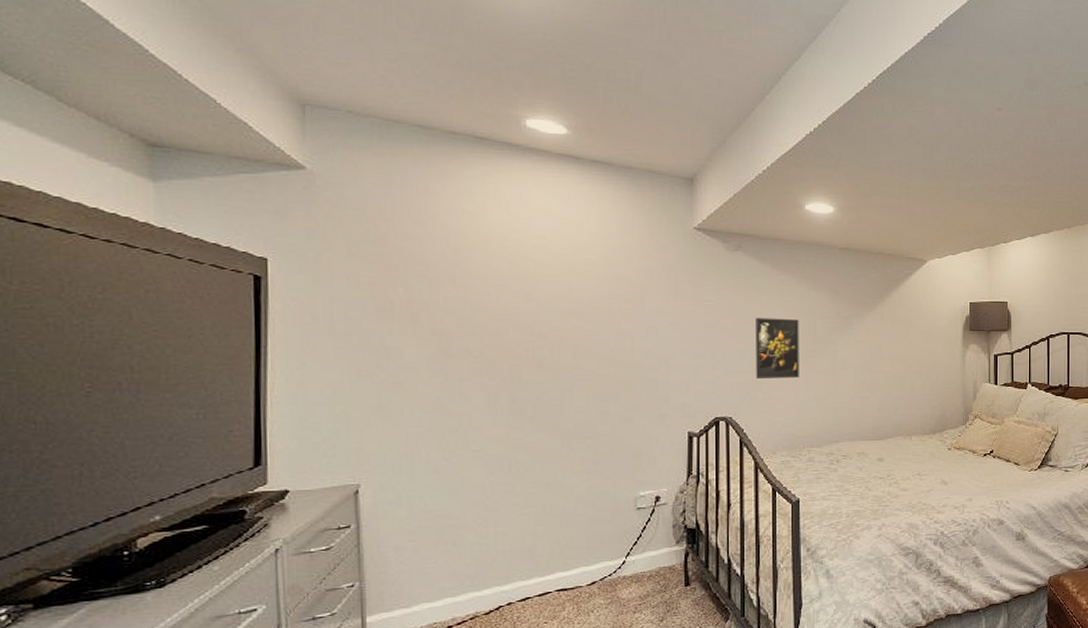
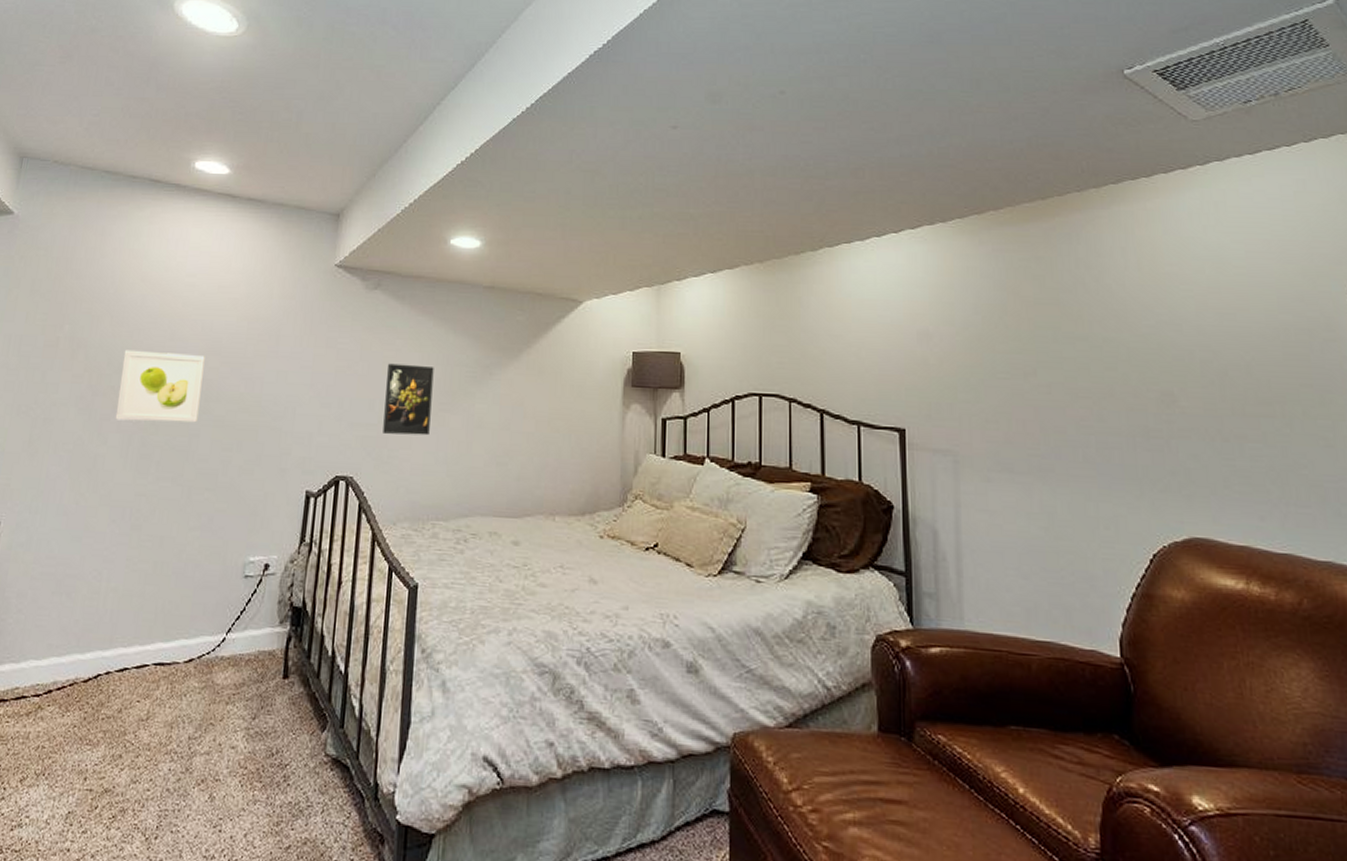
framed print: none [474,312,568,380] -> present [115,349,205,423]

